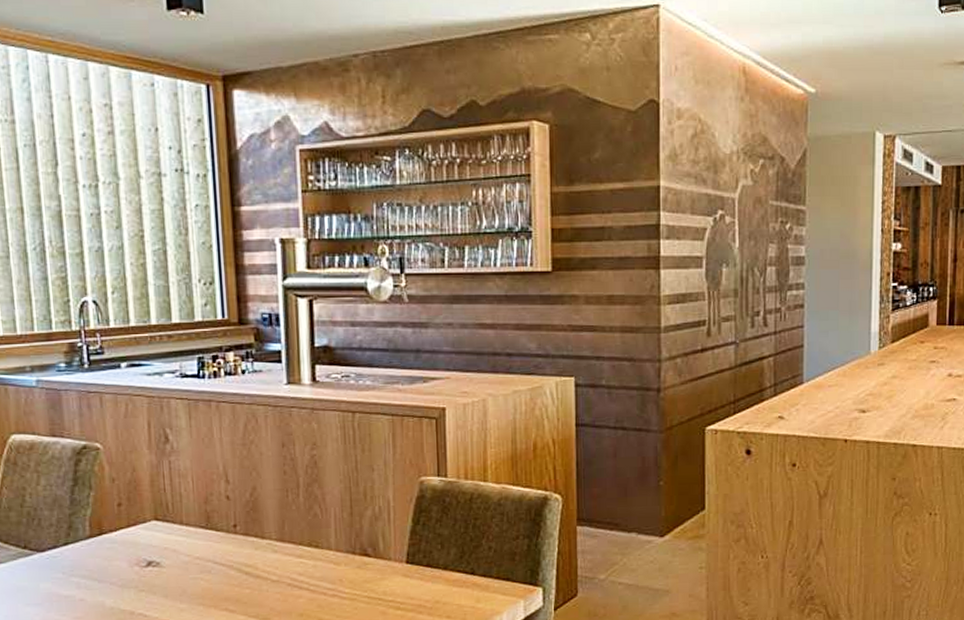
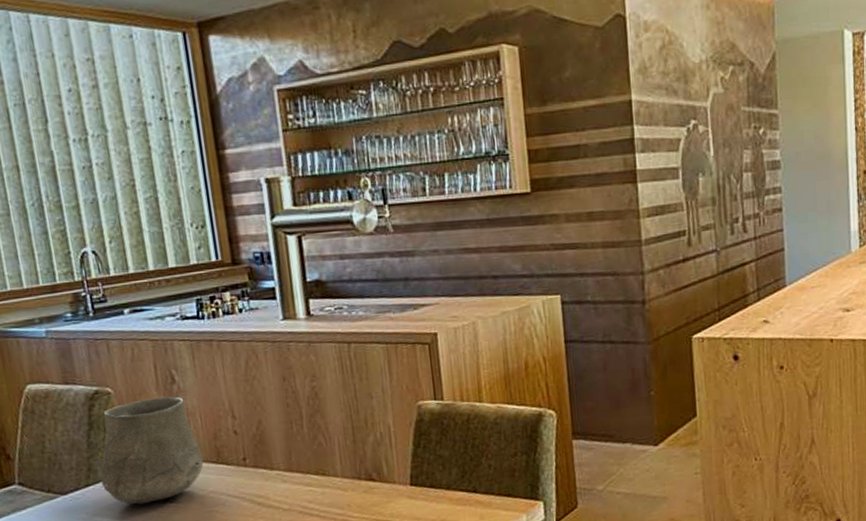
ceramic cup: none [81,456,191,567] -> present [100,396,204,505]

